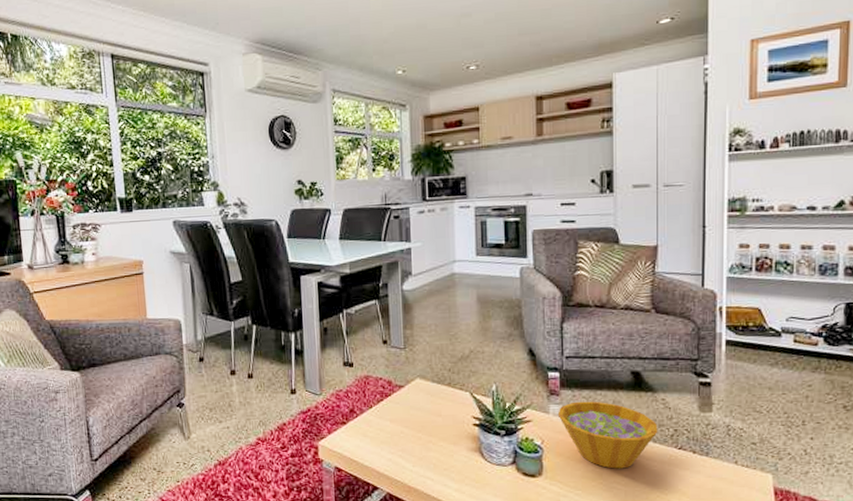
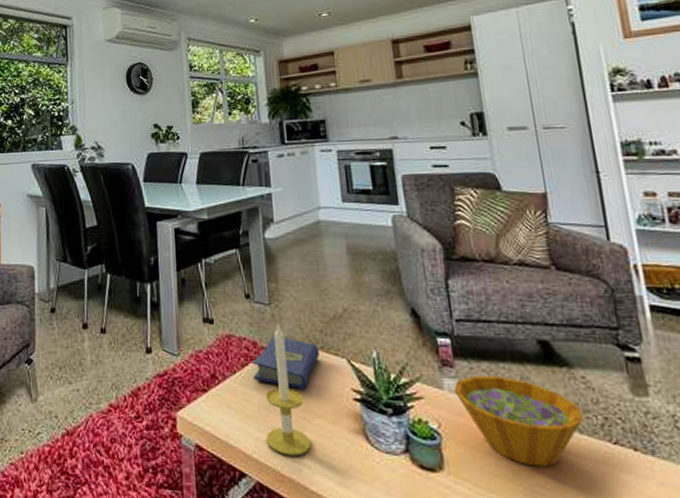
hardcover book: none [386,374,447,418] -> present [251,335,320,388]
candle: none [397,364,434,472] -> present [266,323,311,456]

